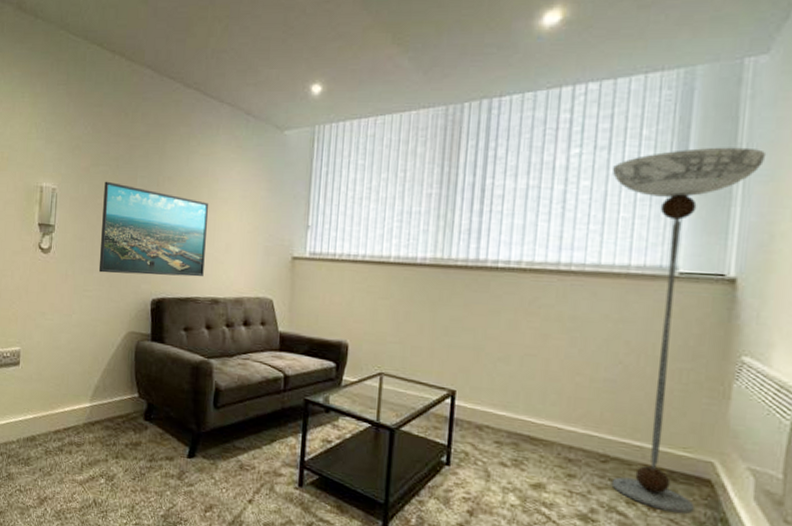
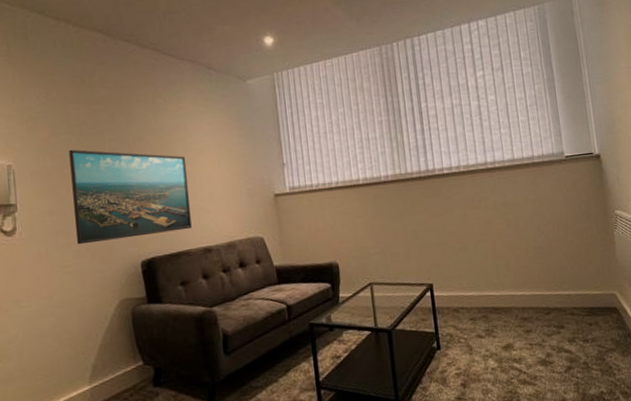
floor lamp: present [611,147,767,514] -> none [507,59,611,340]

